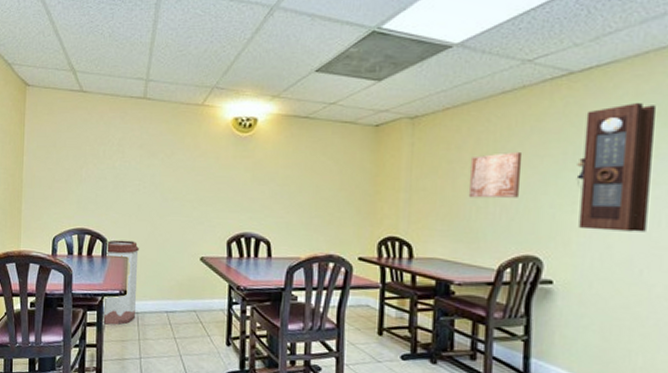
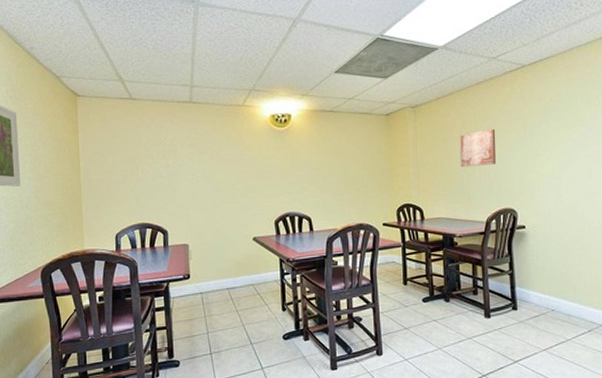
trash can: present [102,240,139,325] -> none [166,229,200,307]
pendulum clock: present [576,102,655,232] -> none [533,86,583,185]

